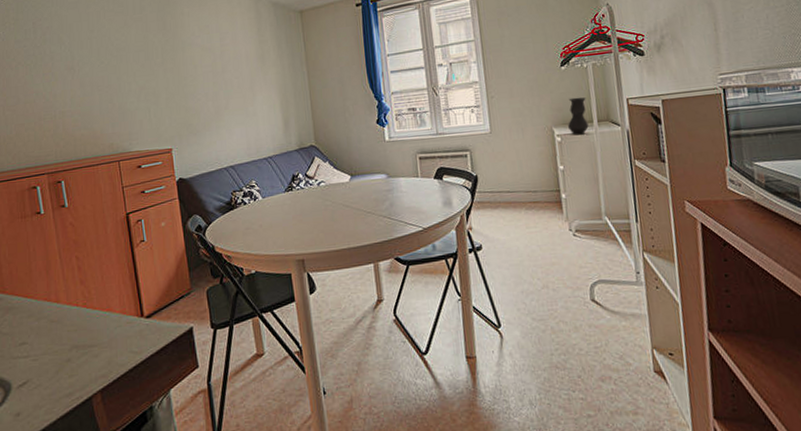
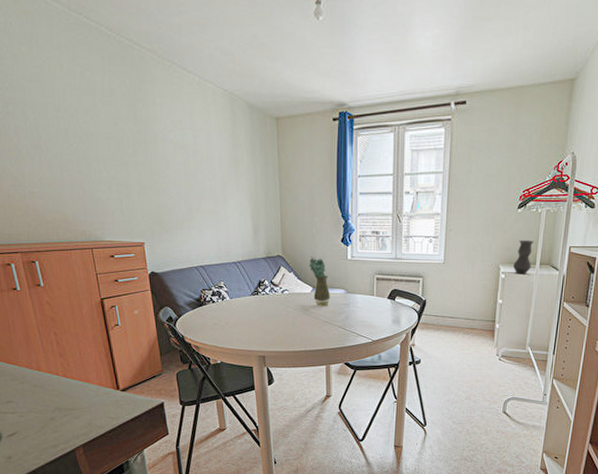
vase: none [344,142,372,196] -> present [308,256,331,307]

